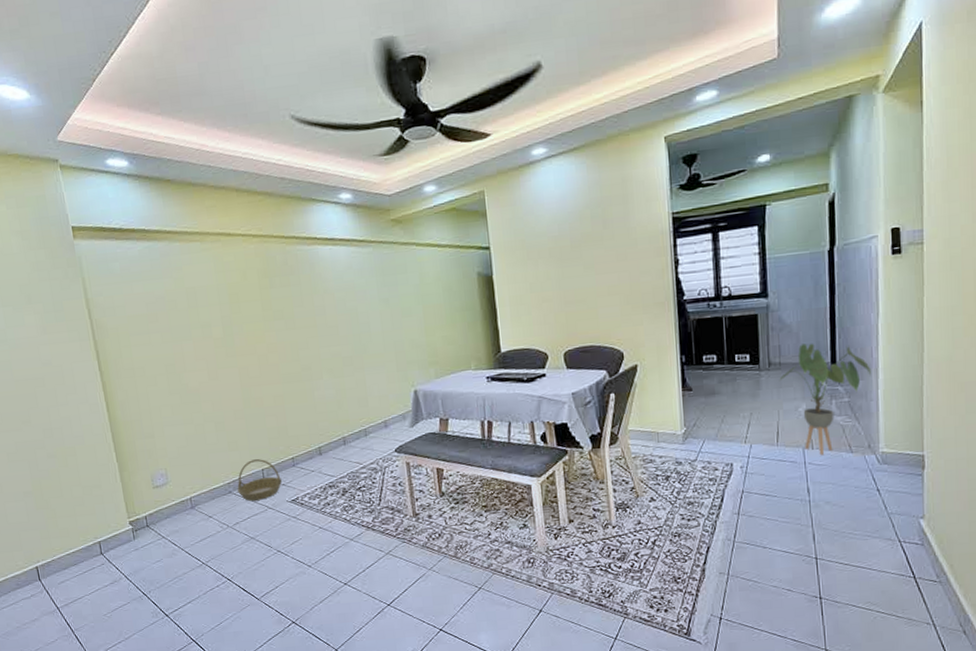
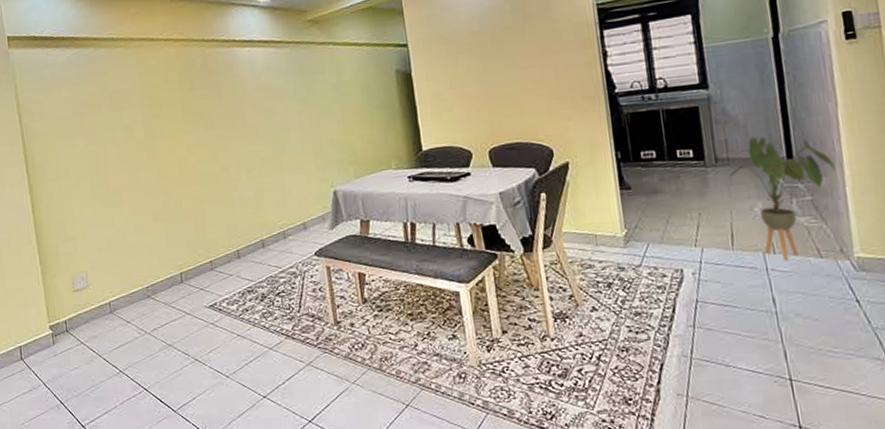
basket: present [237,459,282,501] -> none [155,262,200,306]

